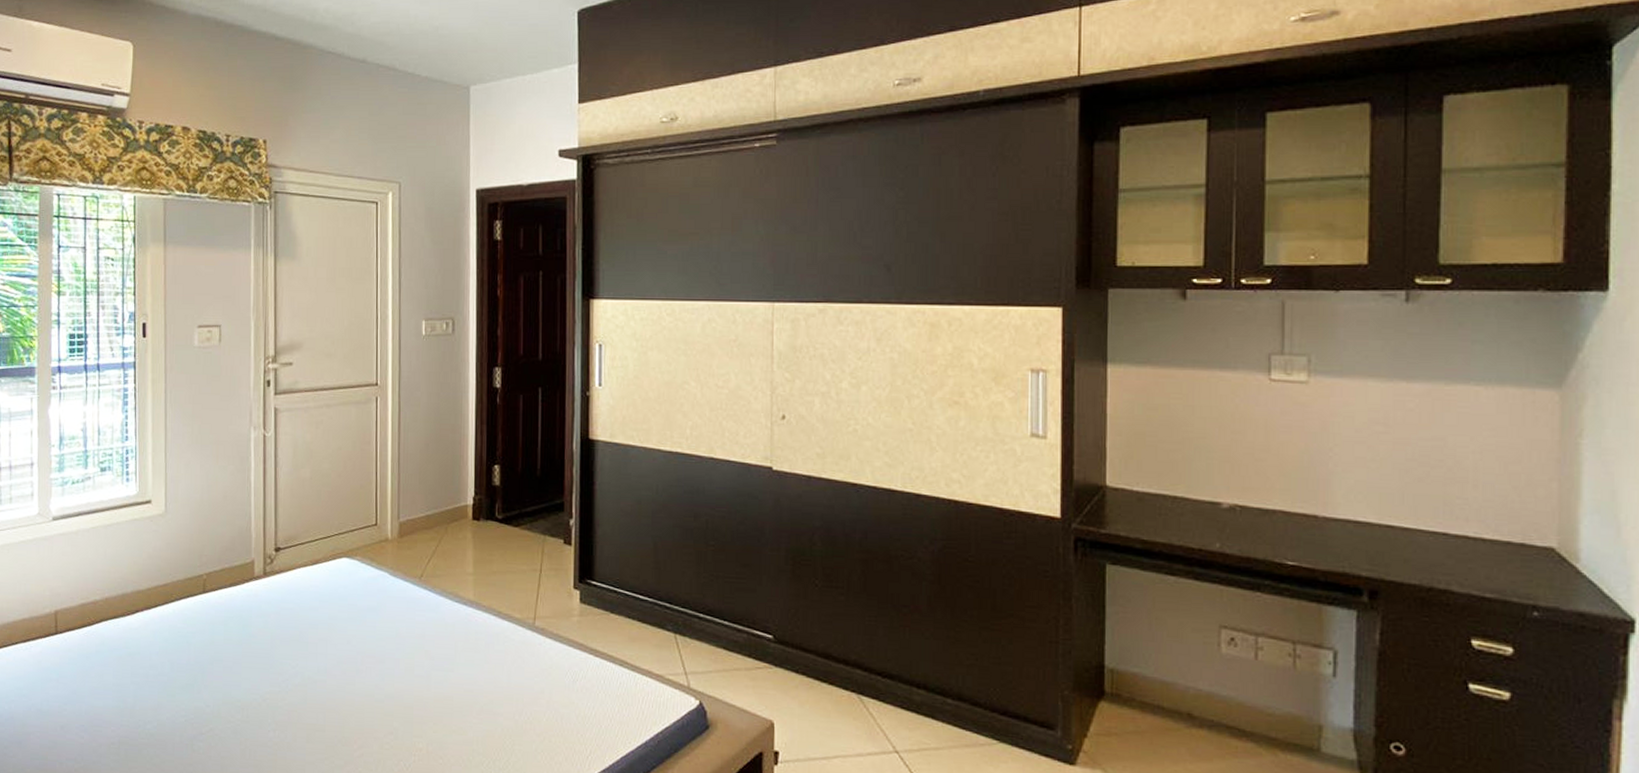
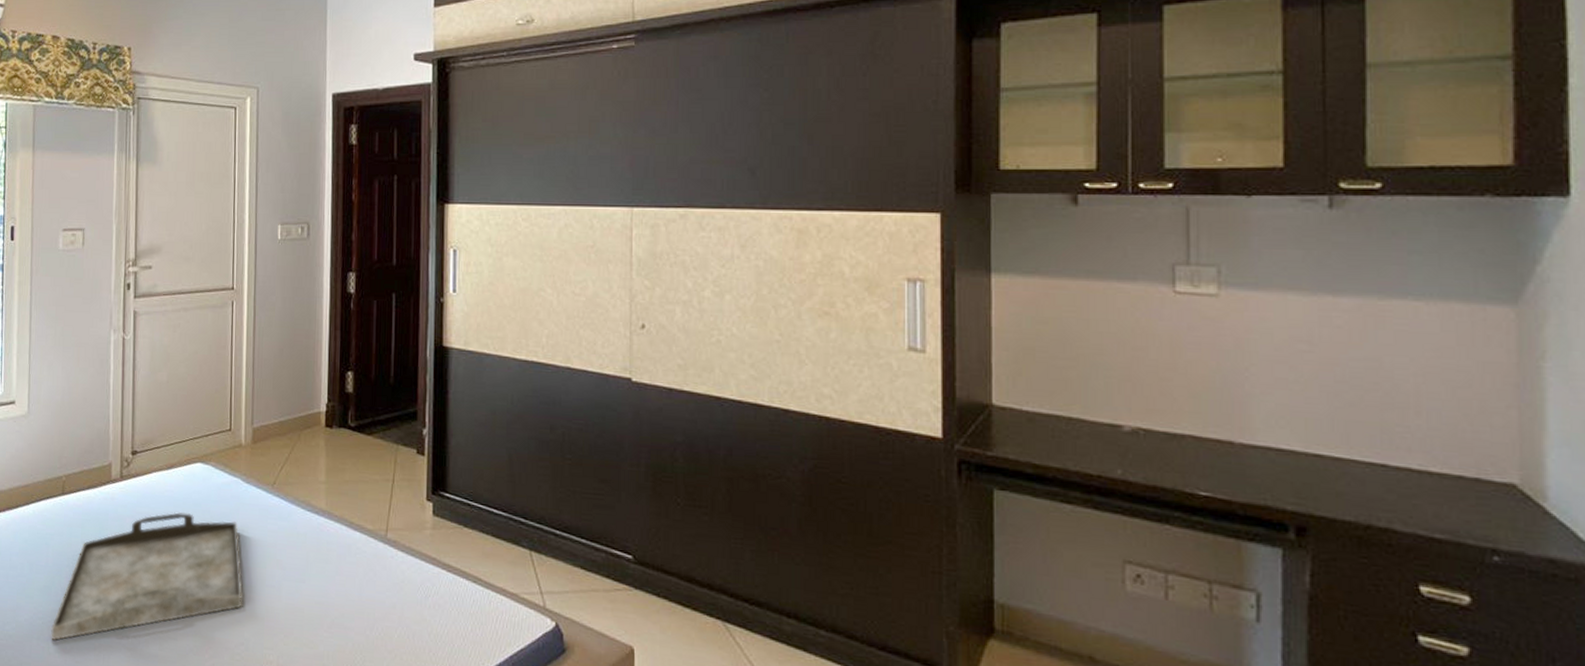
serving tray: none [194,607,392,738] -> present [51,512,243,641]

